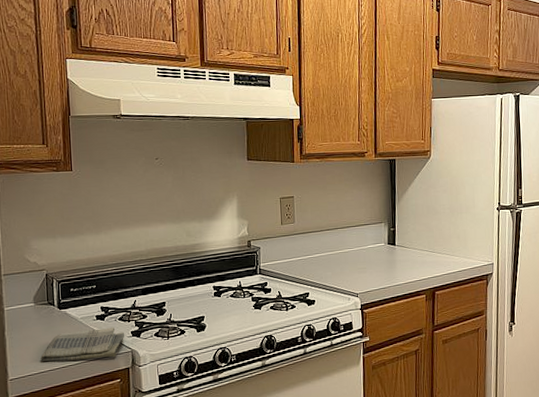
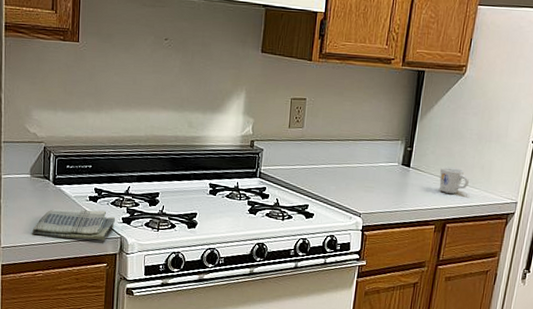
mug: none [422,240,449,264] -> present [439,166,469,194]

